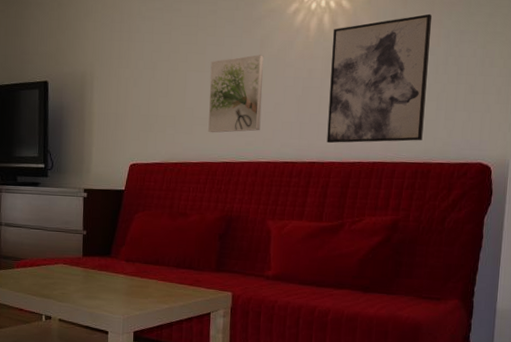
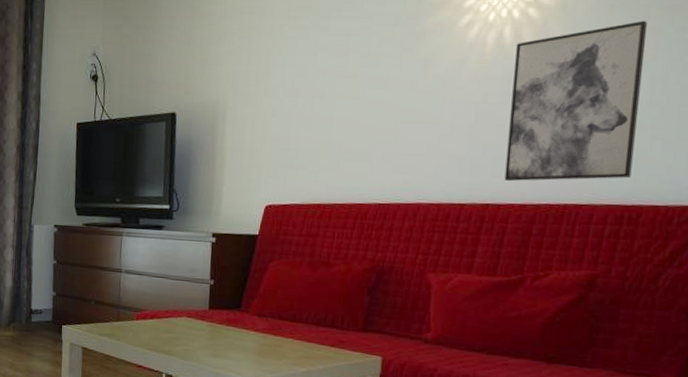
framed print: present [208,55,264,133] -> none [358,77,428,170]

